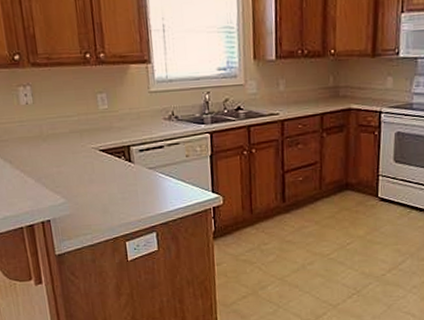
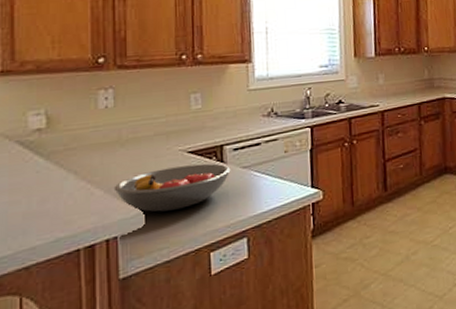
fruit bowl: none [42,162,138,203] -> present [113,163,231,213]

